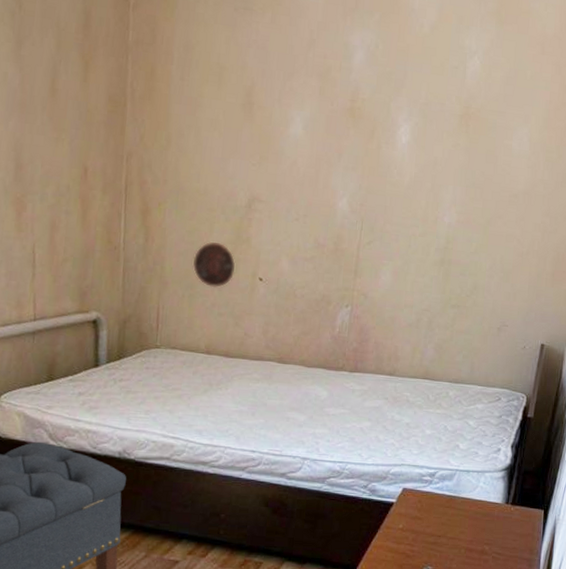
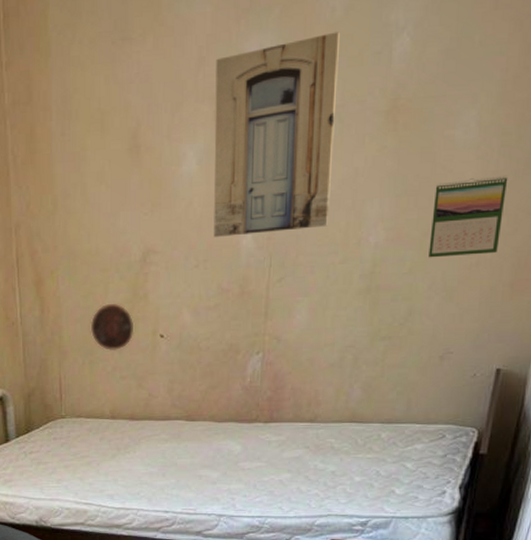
wall art: none [314,43,426,203] -> present [213,32,340,237]
calendar: none [490,182,551,246] -> present [428,175,508,258]

